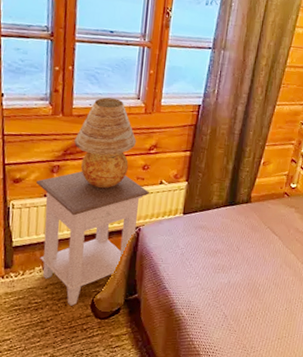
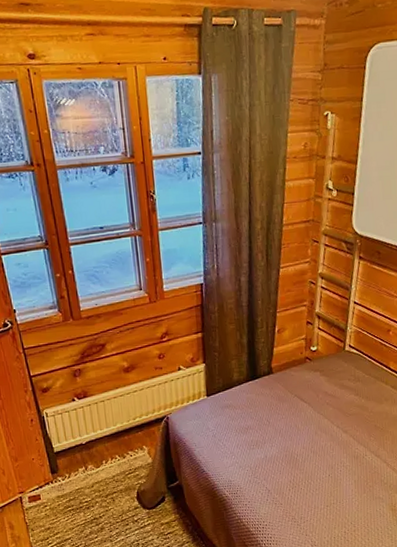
nightstand: present [36,171,150,306] -> none [63,367,171,501]
table lamp: present [73,97,137,189] -> none [88,293,148,385]

